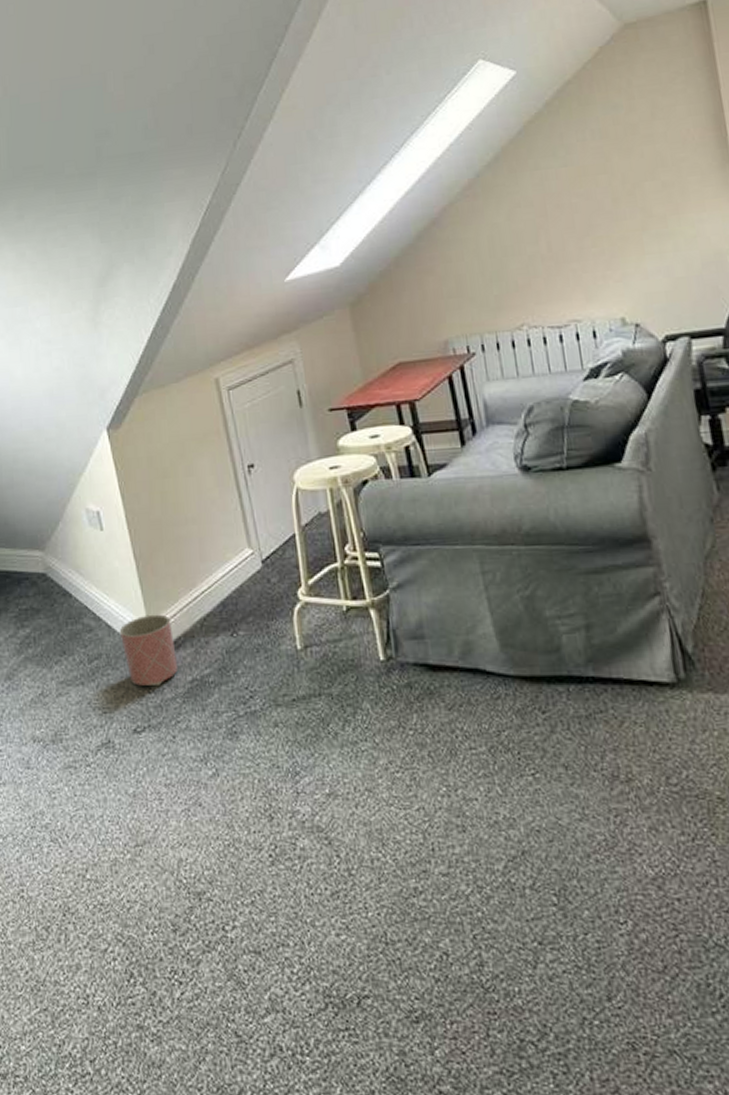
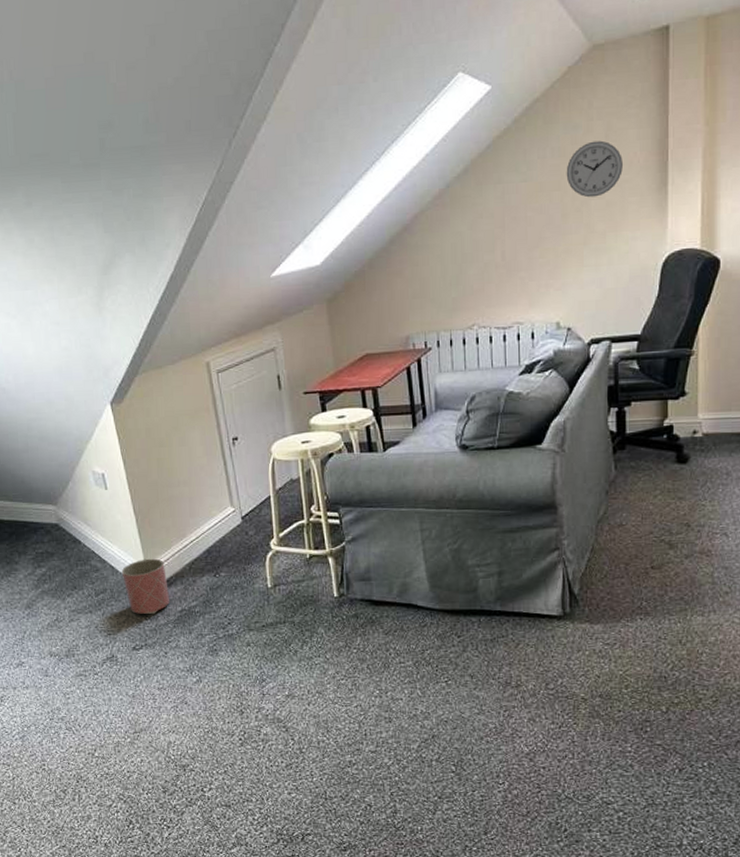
wall clock: none [610,119,677,180] -> present [566,140,623,198]

